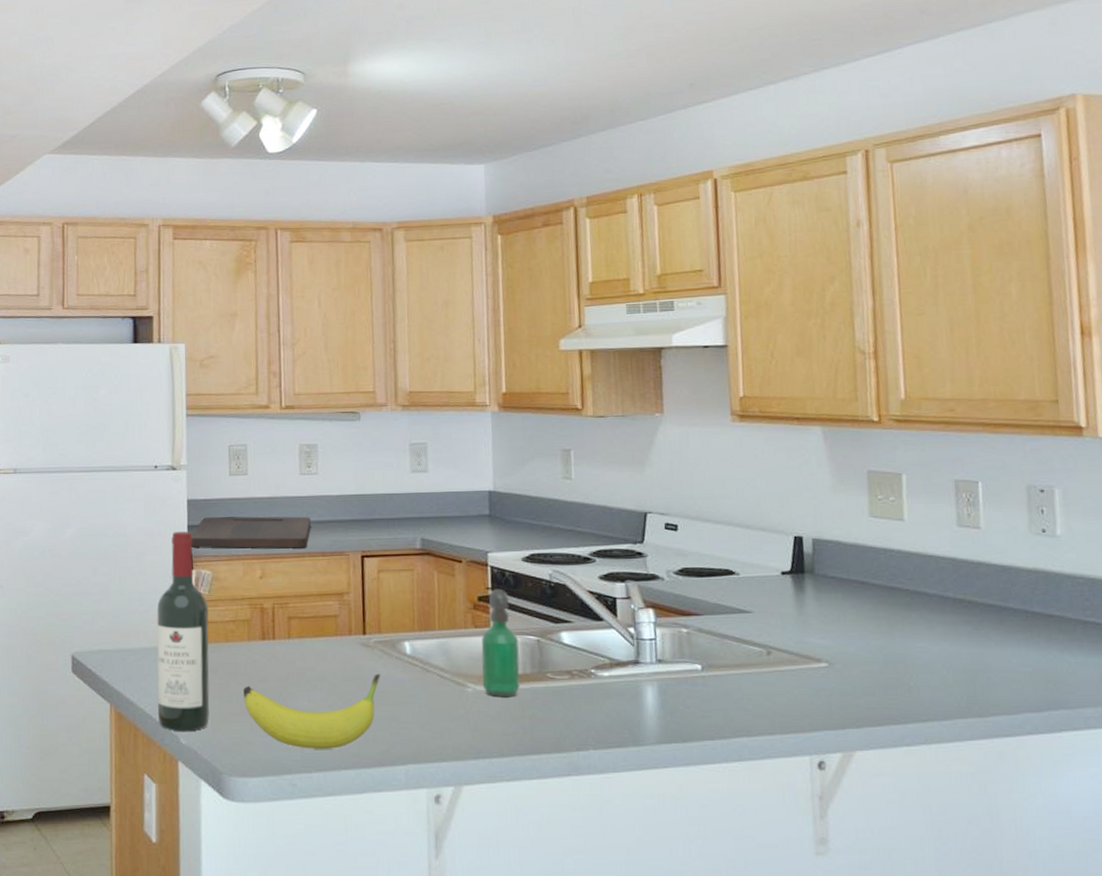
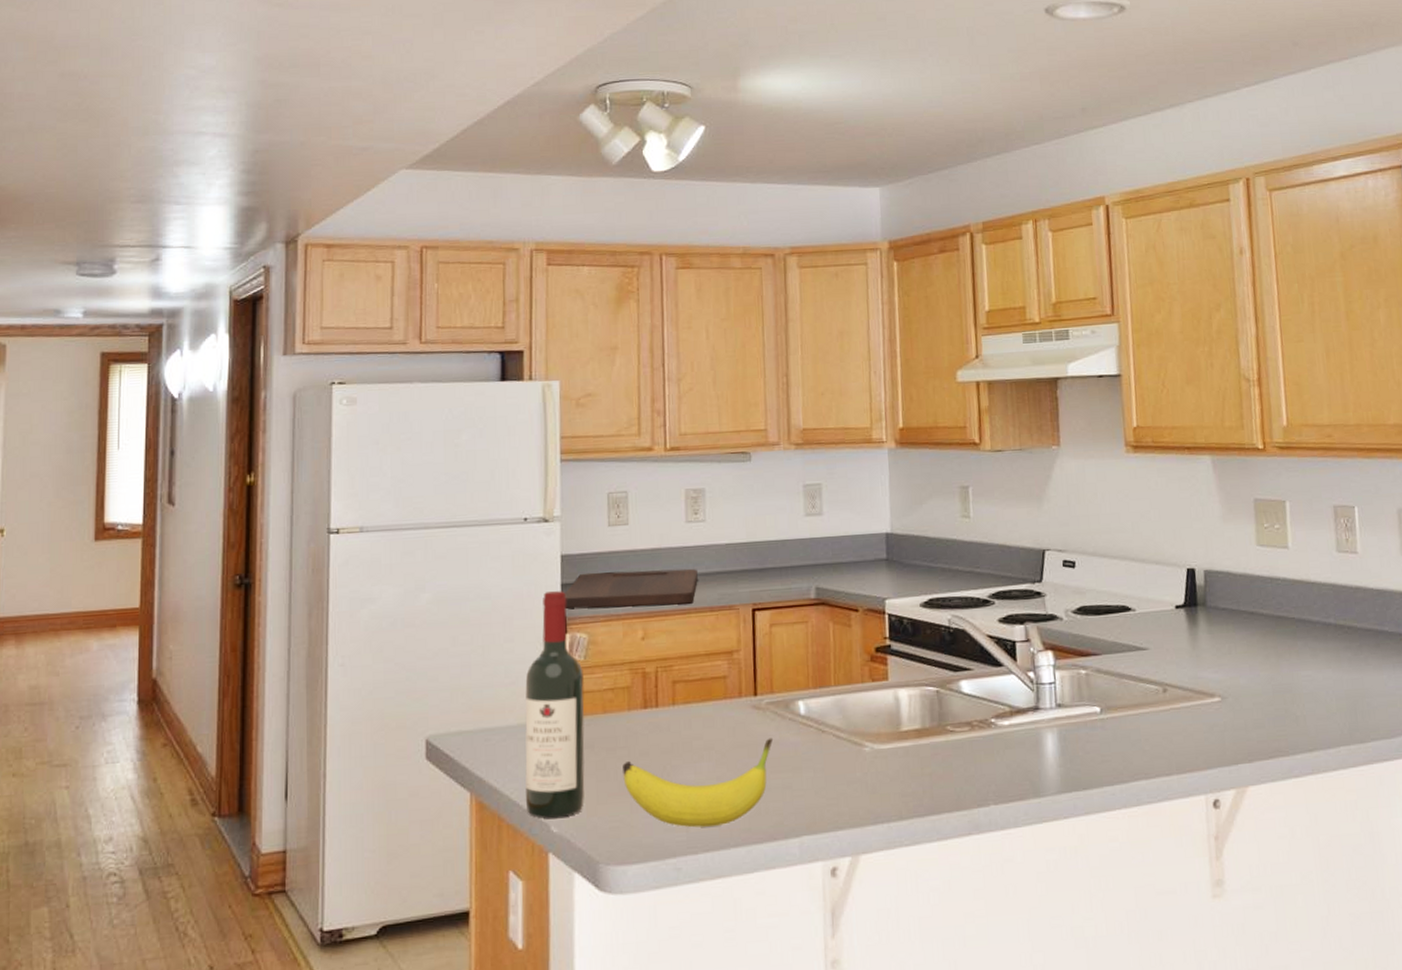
soap dispenser: present [481,589,520,698] -> none [879,638,919,755]

